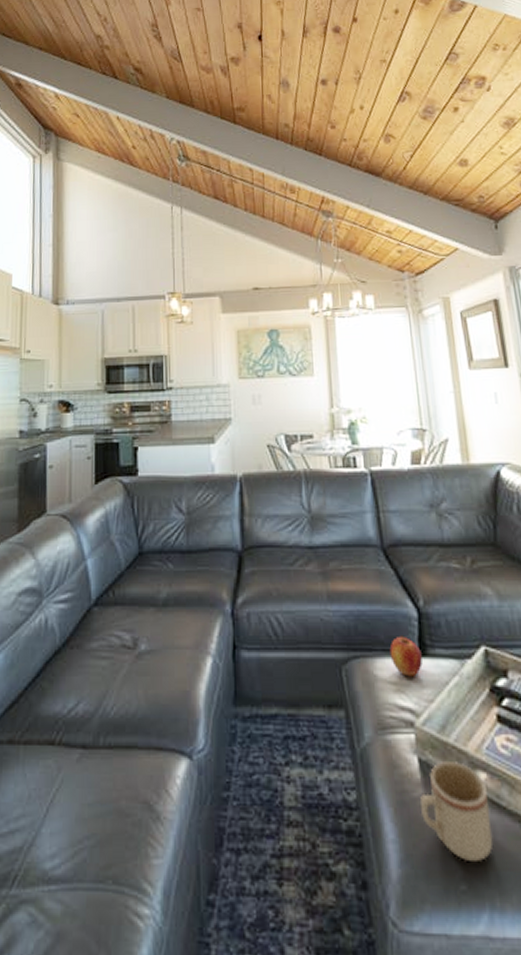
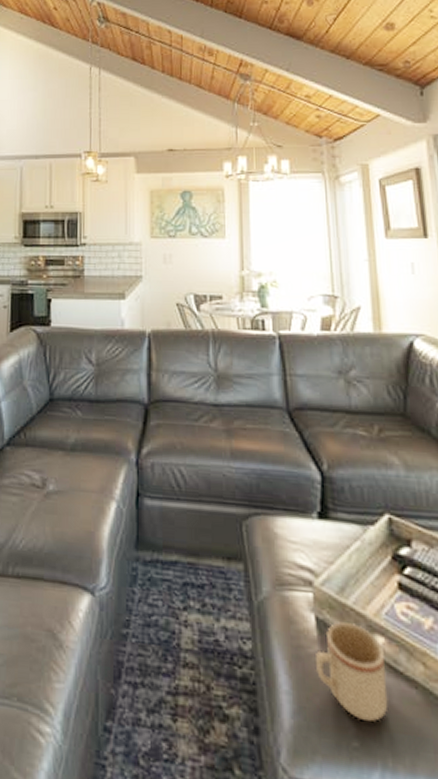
apple: present [389,635,423,677] -> none [291,497,324,538]

